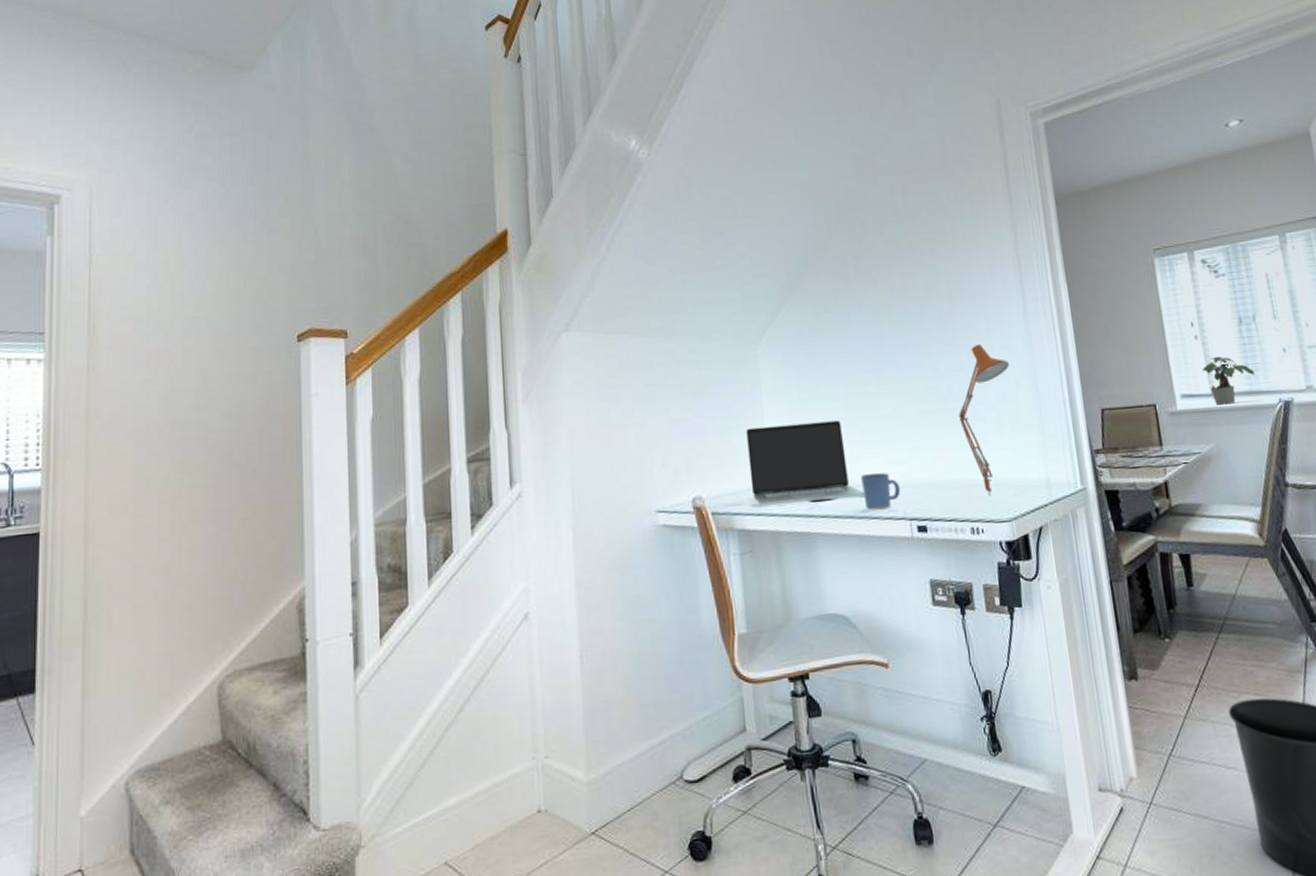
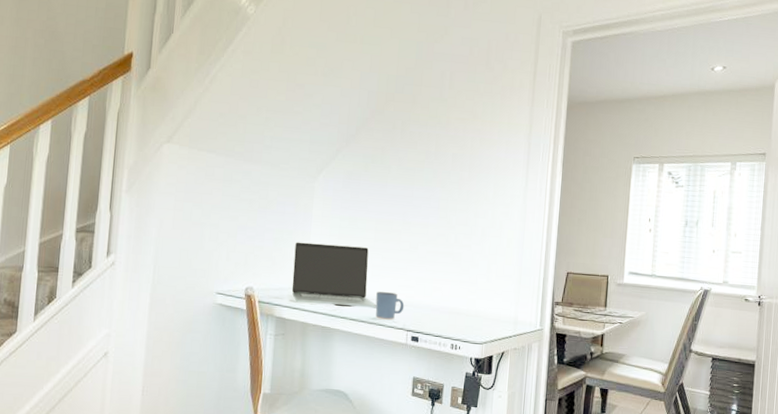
desk lamp: present [959,344,1010,497] -> none [459,207,506,324]
potted plant: present [1202,356,1255,405] -> none [649,247,688,285]

